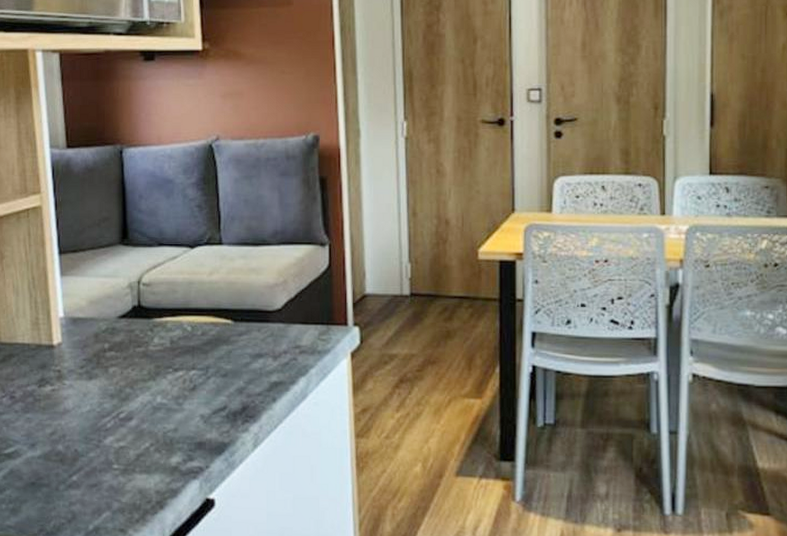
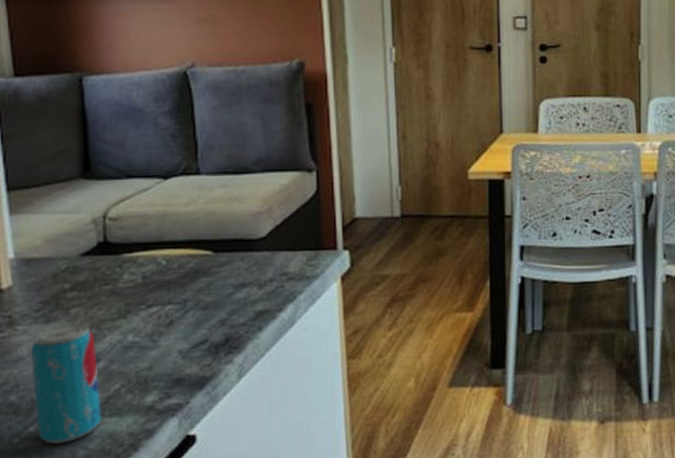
beverage can: none [75,382,133,494] -> present [30,324,102,444]

